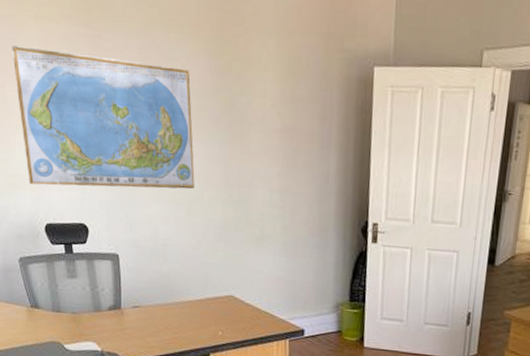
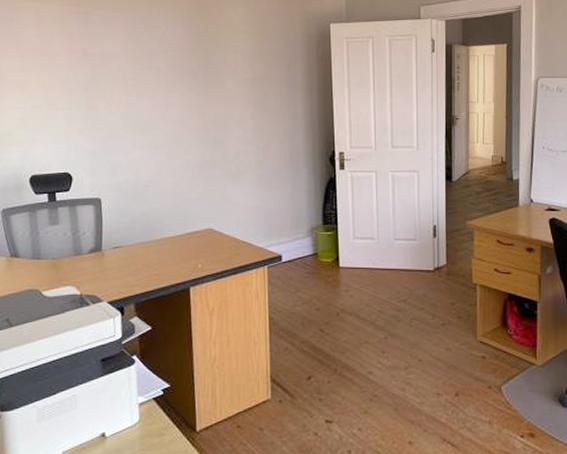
world map: present [12,46,195,189] -> none [9,24,175,141]

